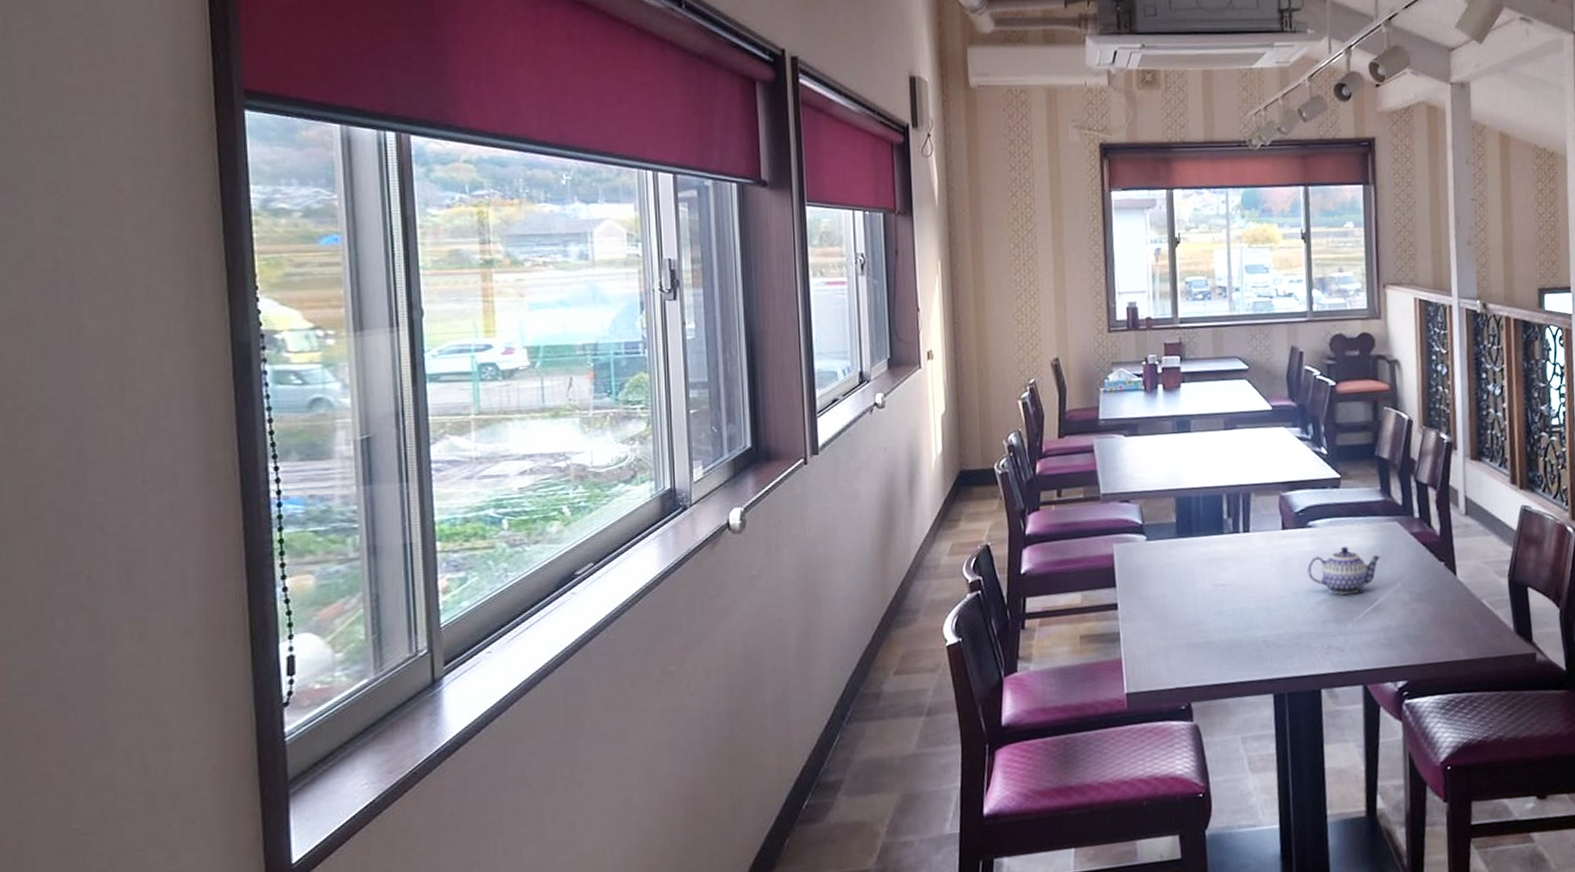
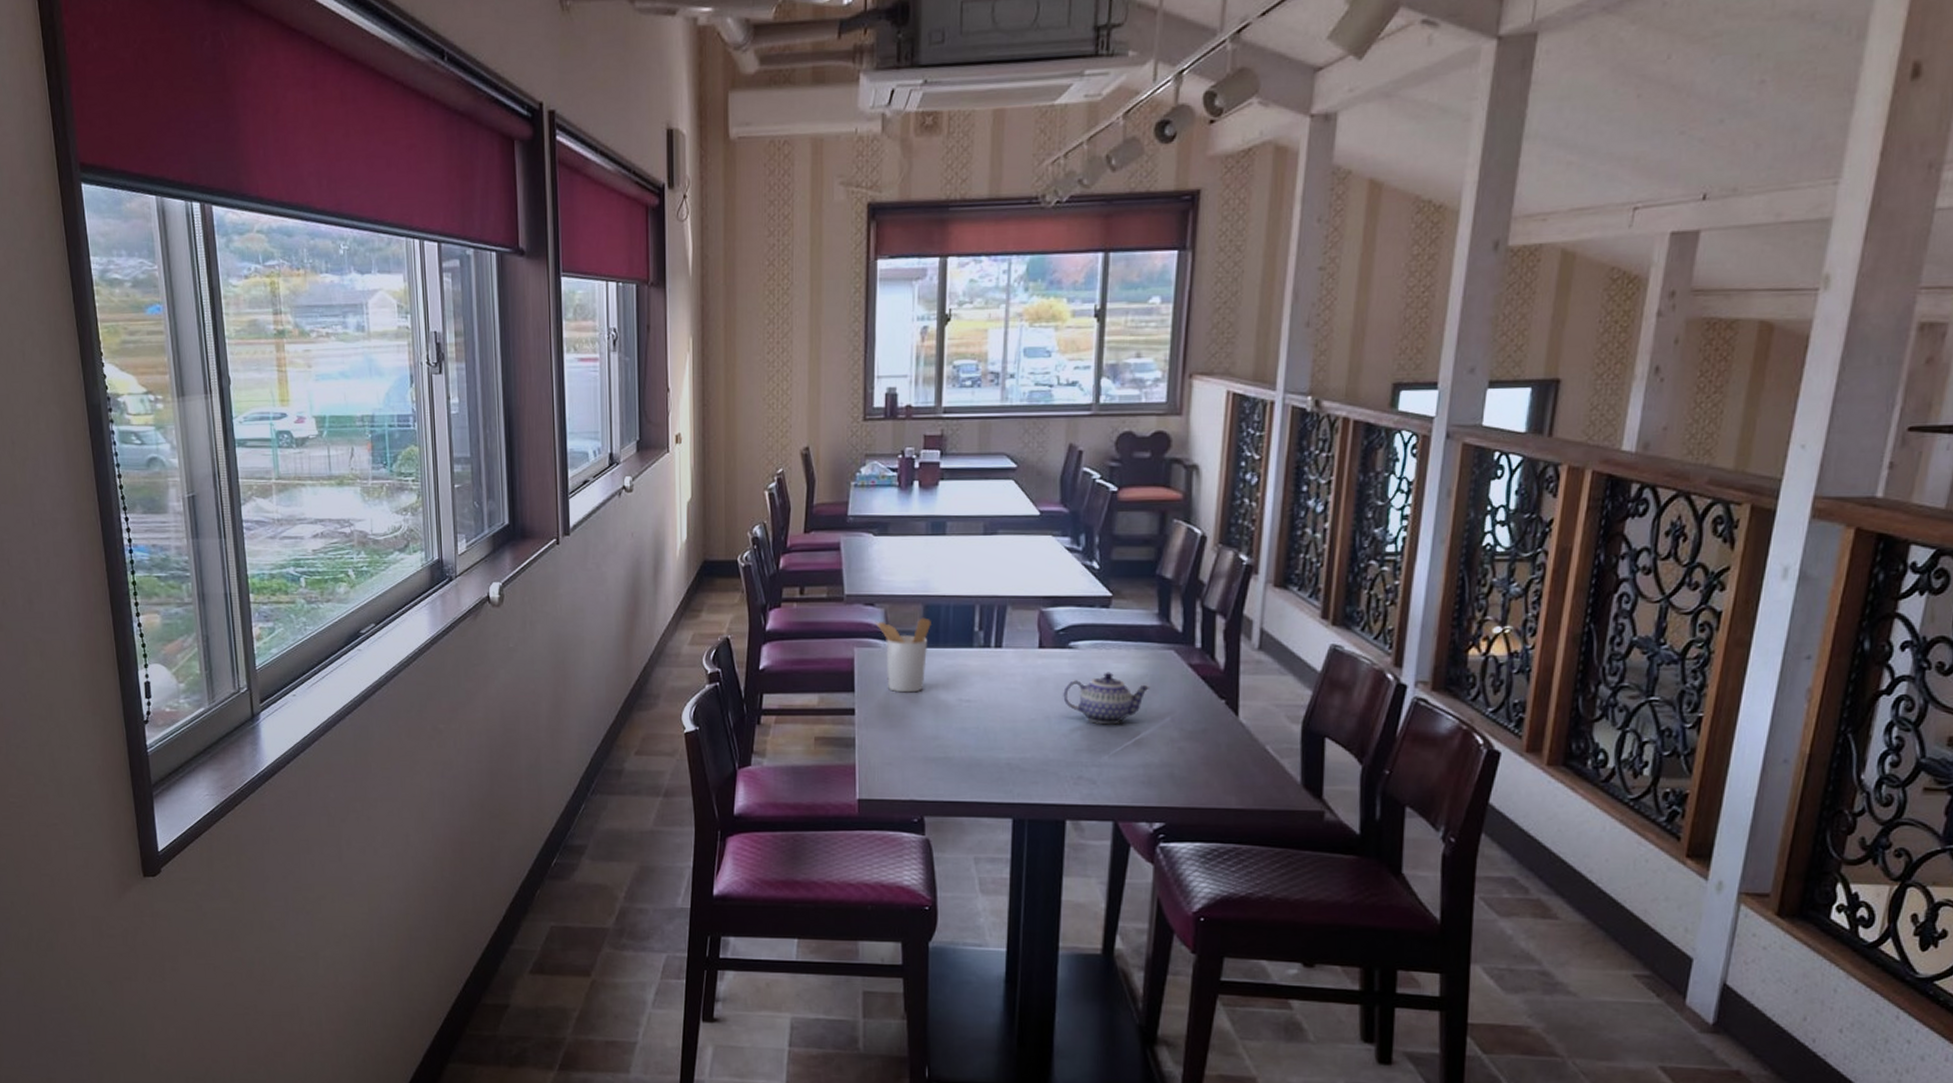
utensil holder: none [1131,510,1184,584] -> present [875,617,931,693]

